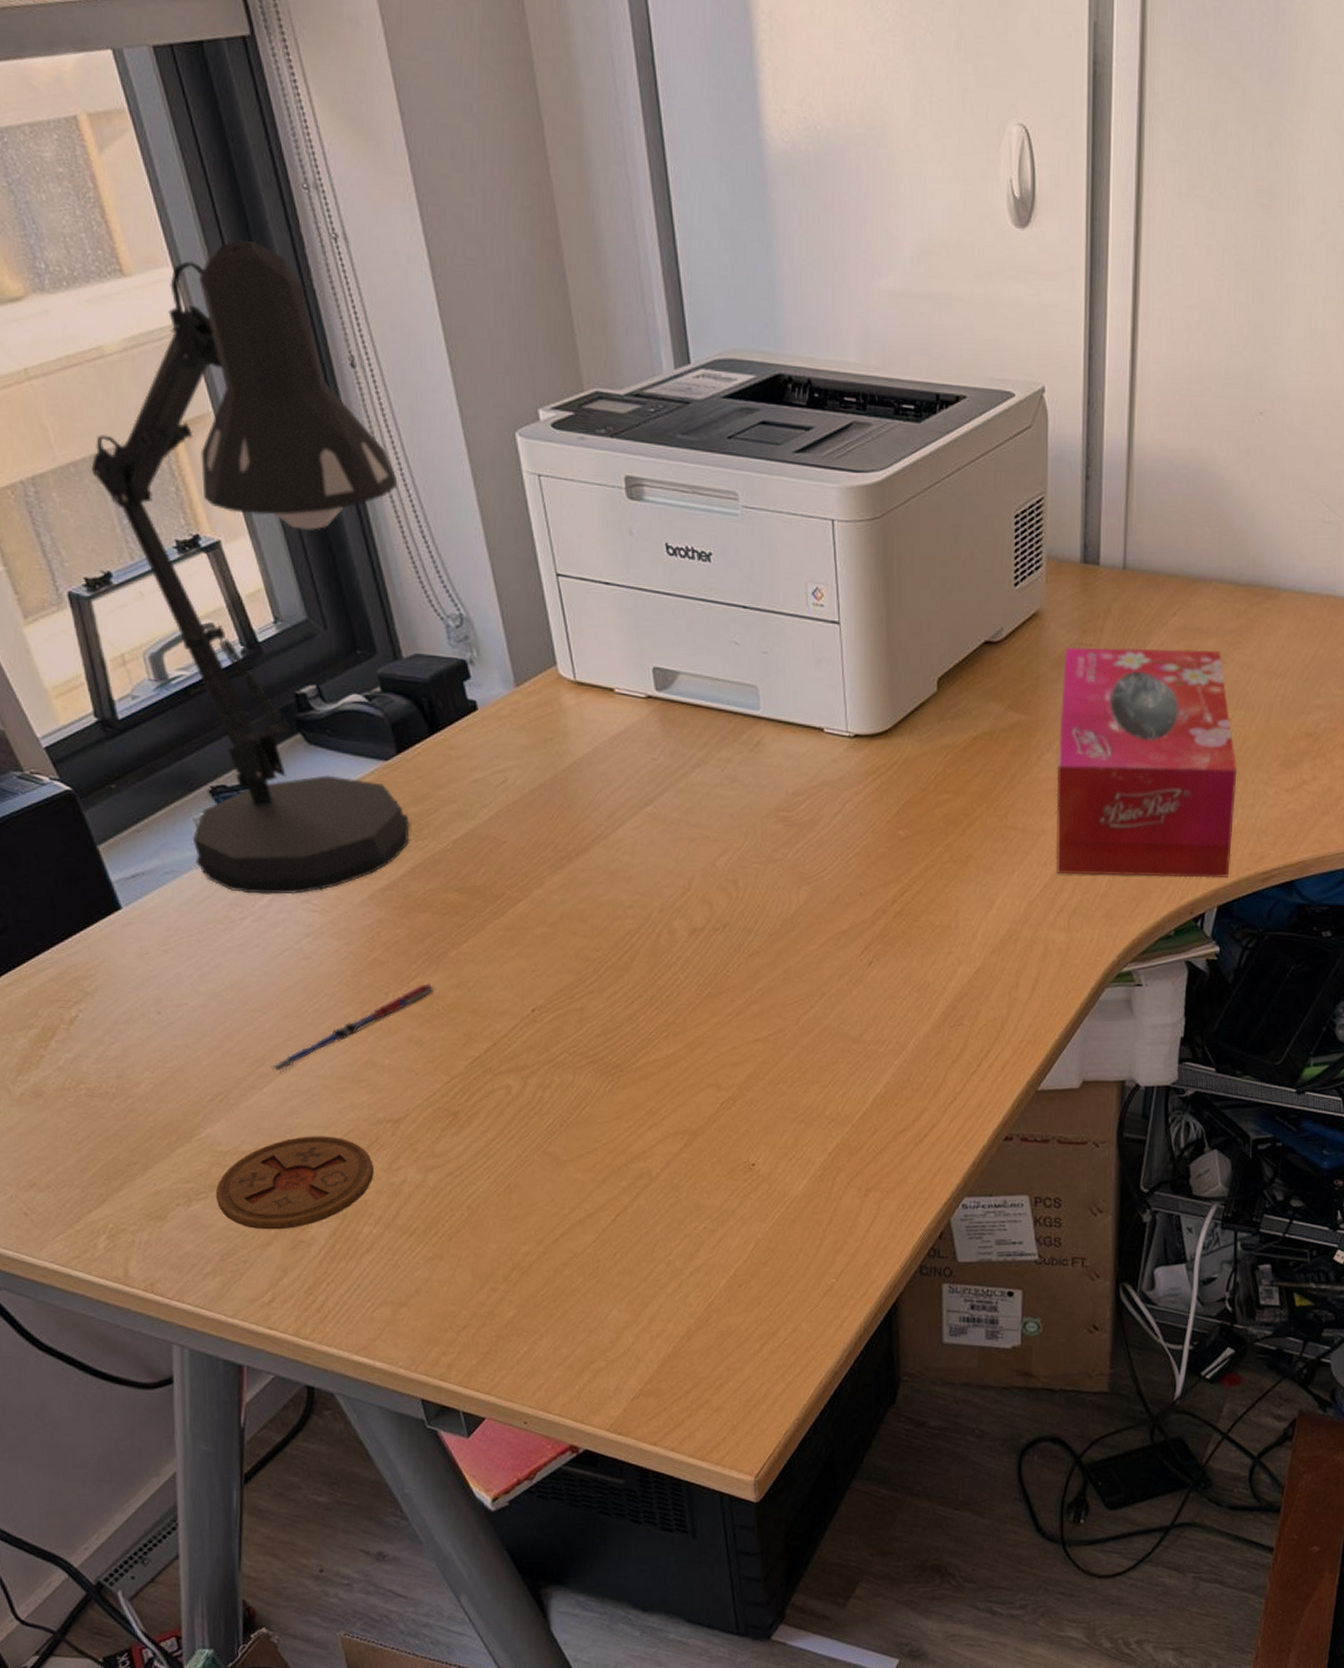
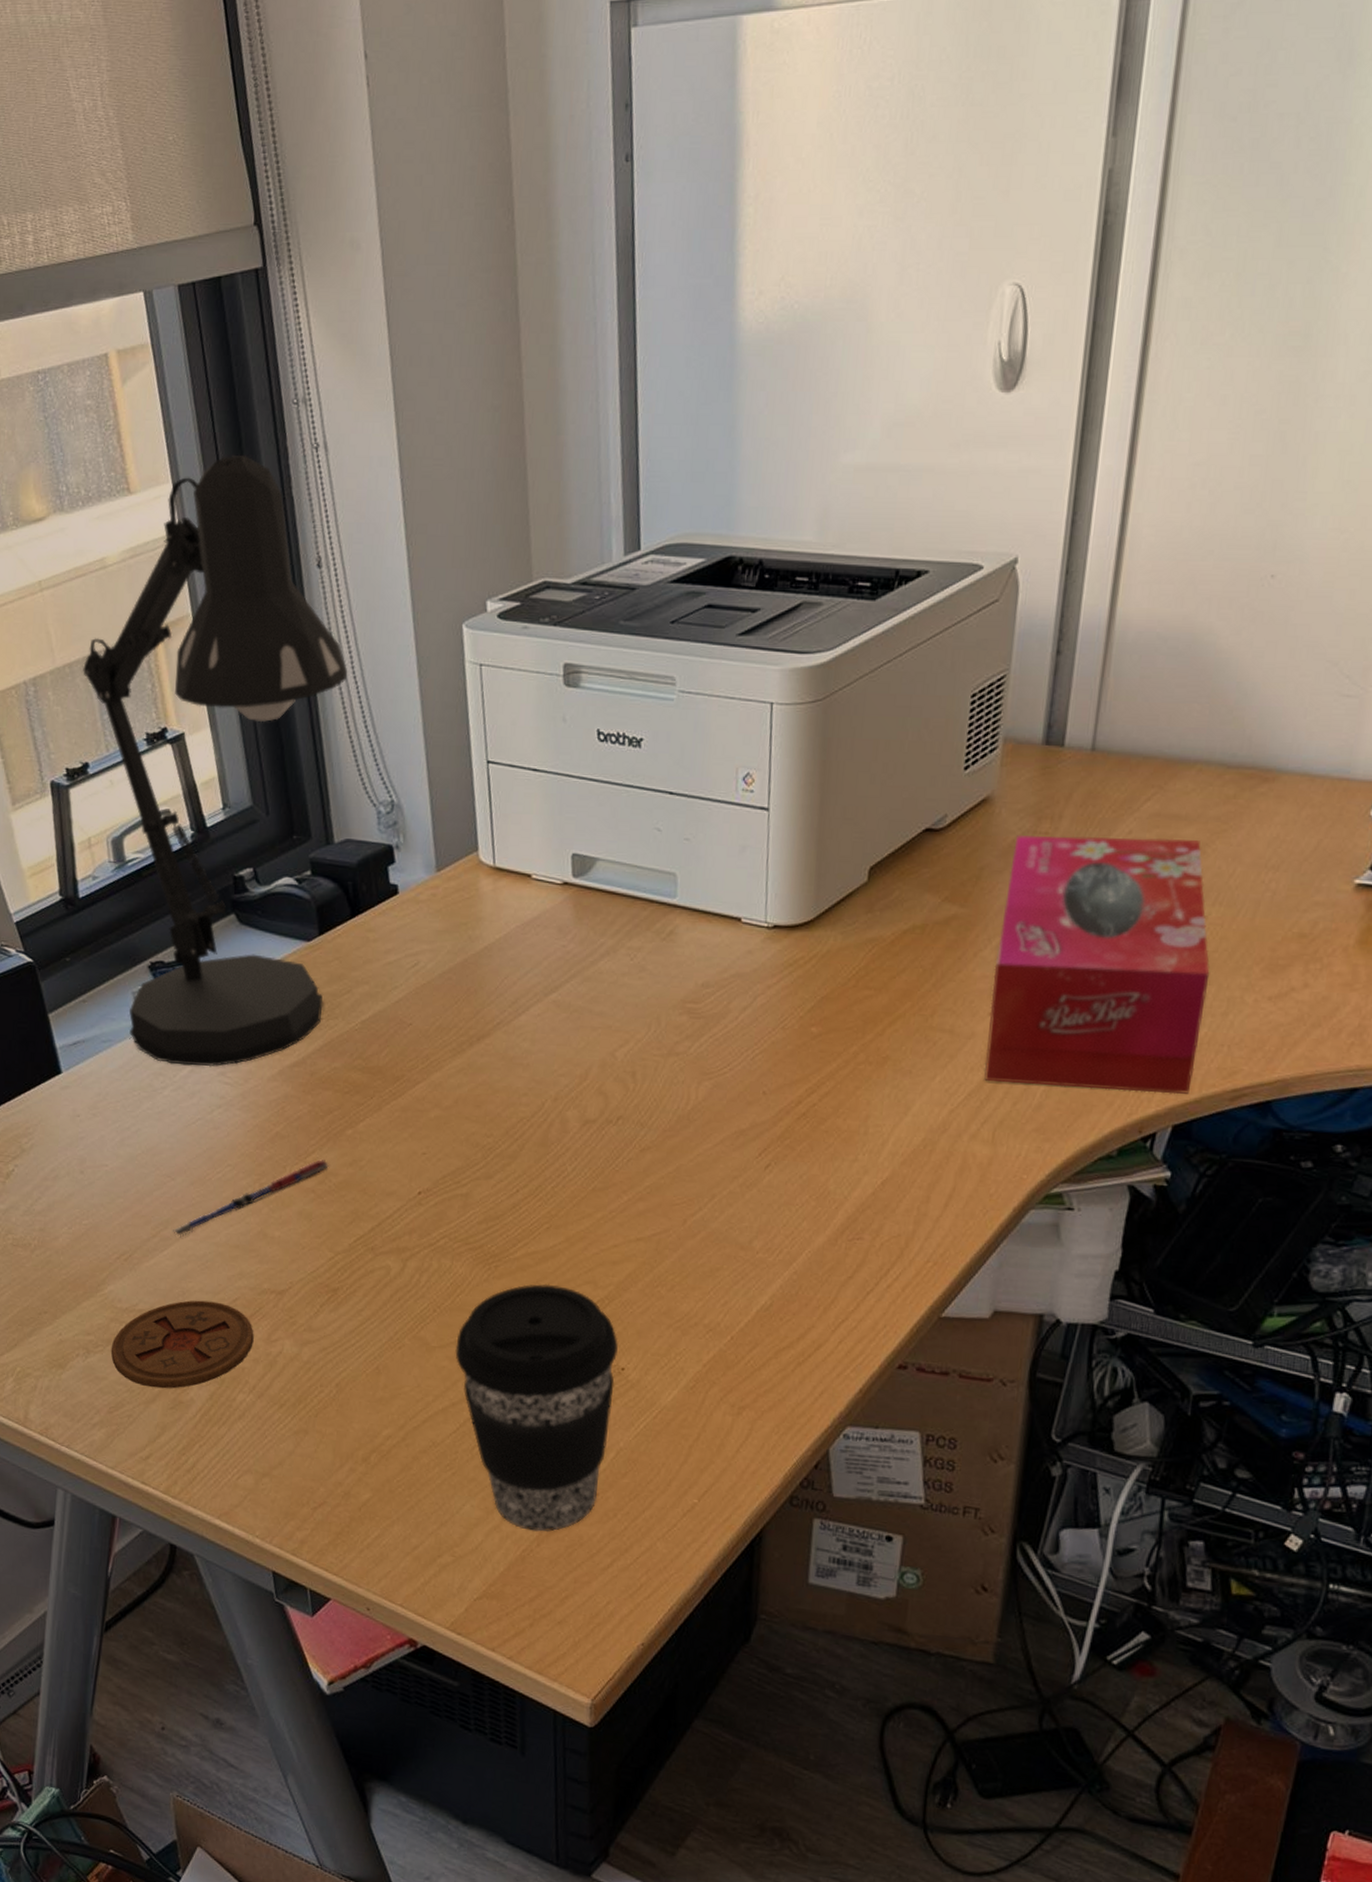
coffee cup: none [586,1090,747,1327] -> present [455,1283,618,1532]

